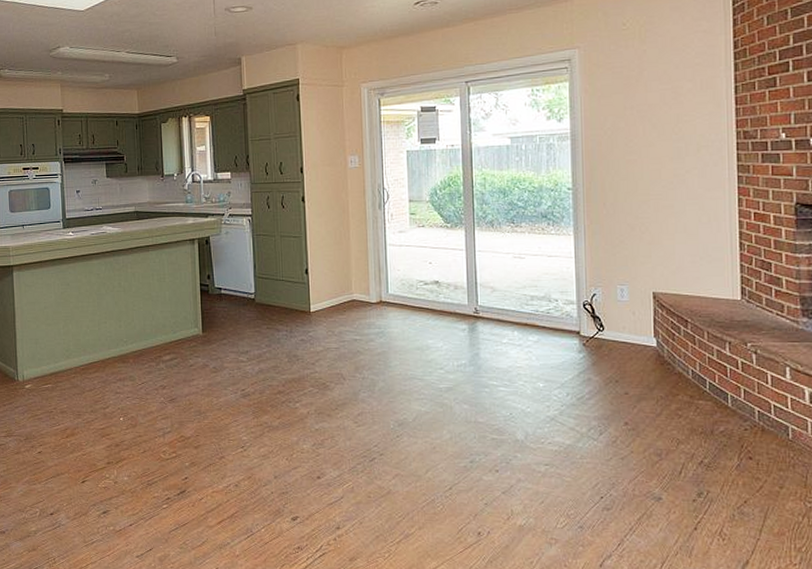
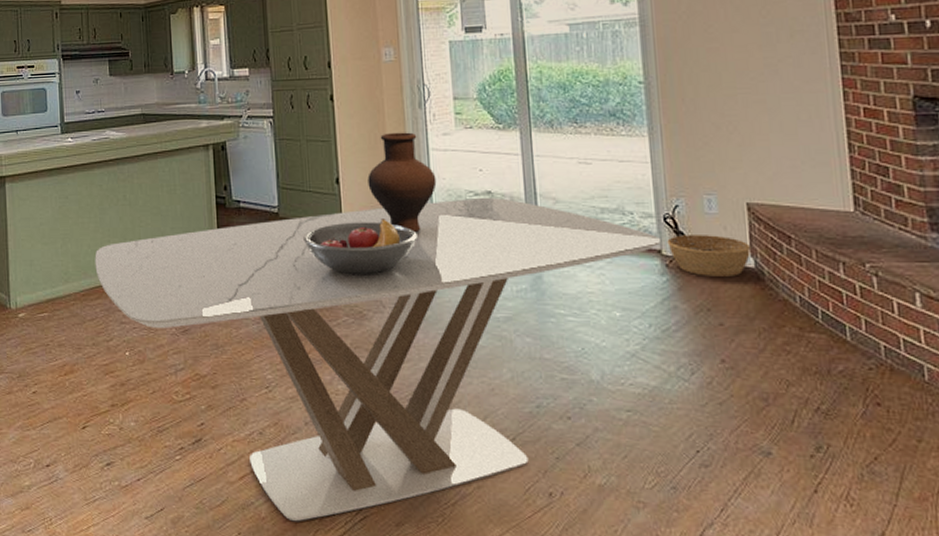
dining table: none [93,286,579,559] -> present [95,197,660,522]
fruit bowl: none [276,303,374,351] -> present [303,217,417,274]
vase: none [333,230,392,316] -> present [367,132,437,233]
basket: none [585,319,655,354] -> present [667,235,752,277]

